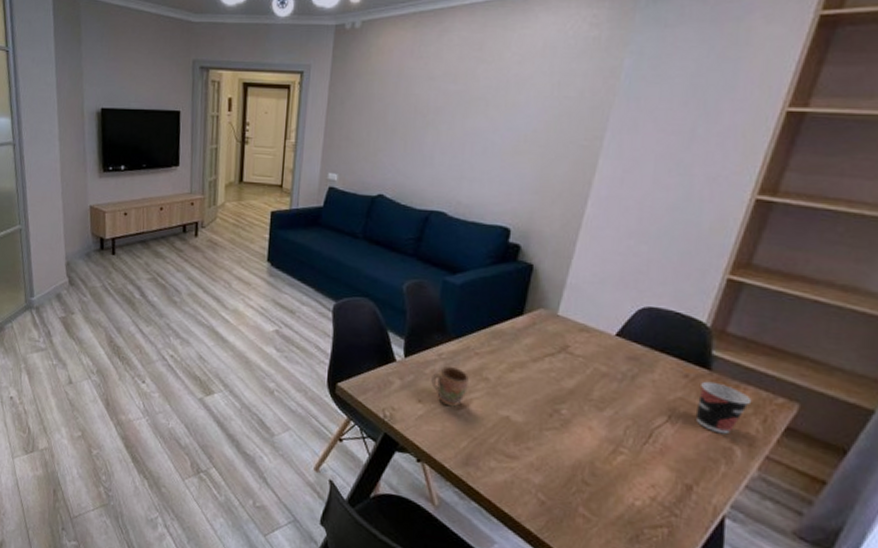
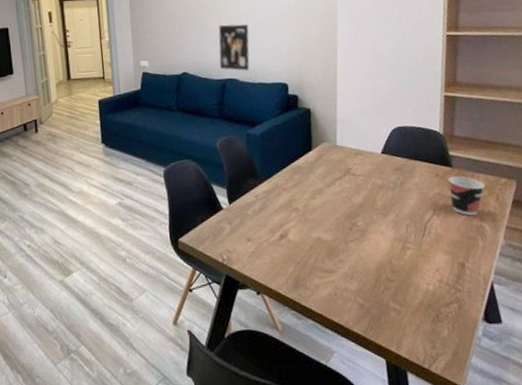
wall art: none [425,142,475,205] -> present [218,24,250,71]
mug: present [431,365,469,407] -> none [254,204,284,239]

